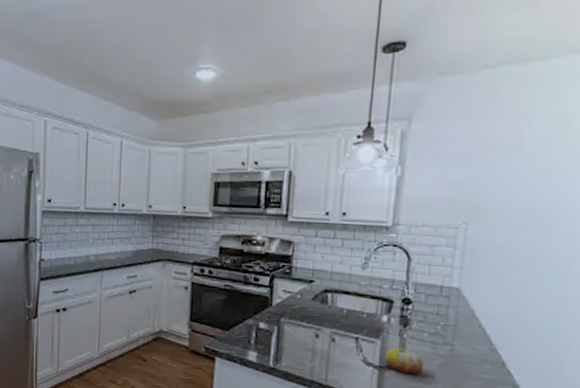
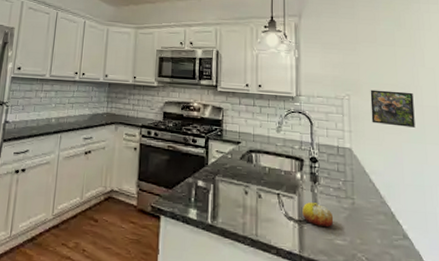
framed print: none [494,215,563,263] -> present [370,89,415,128]

